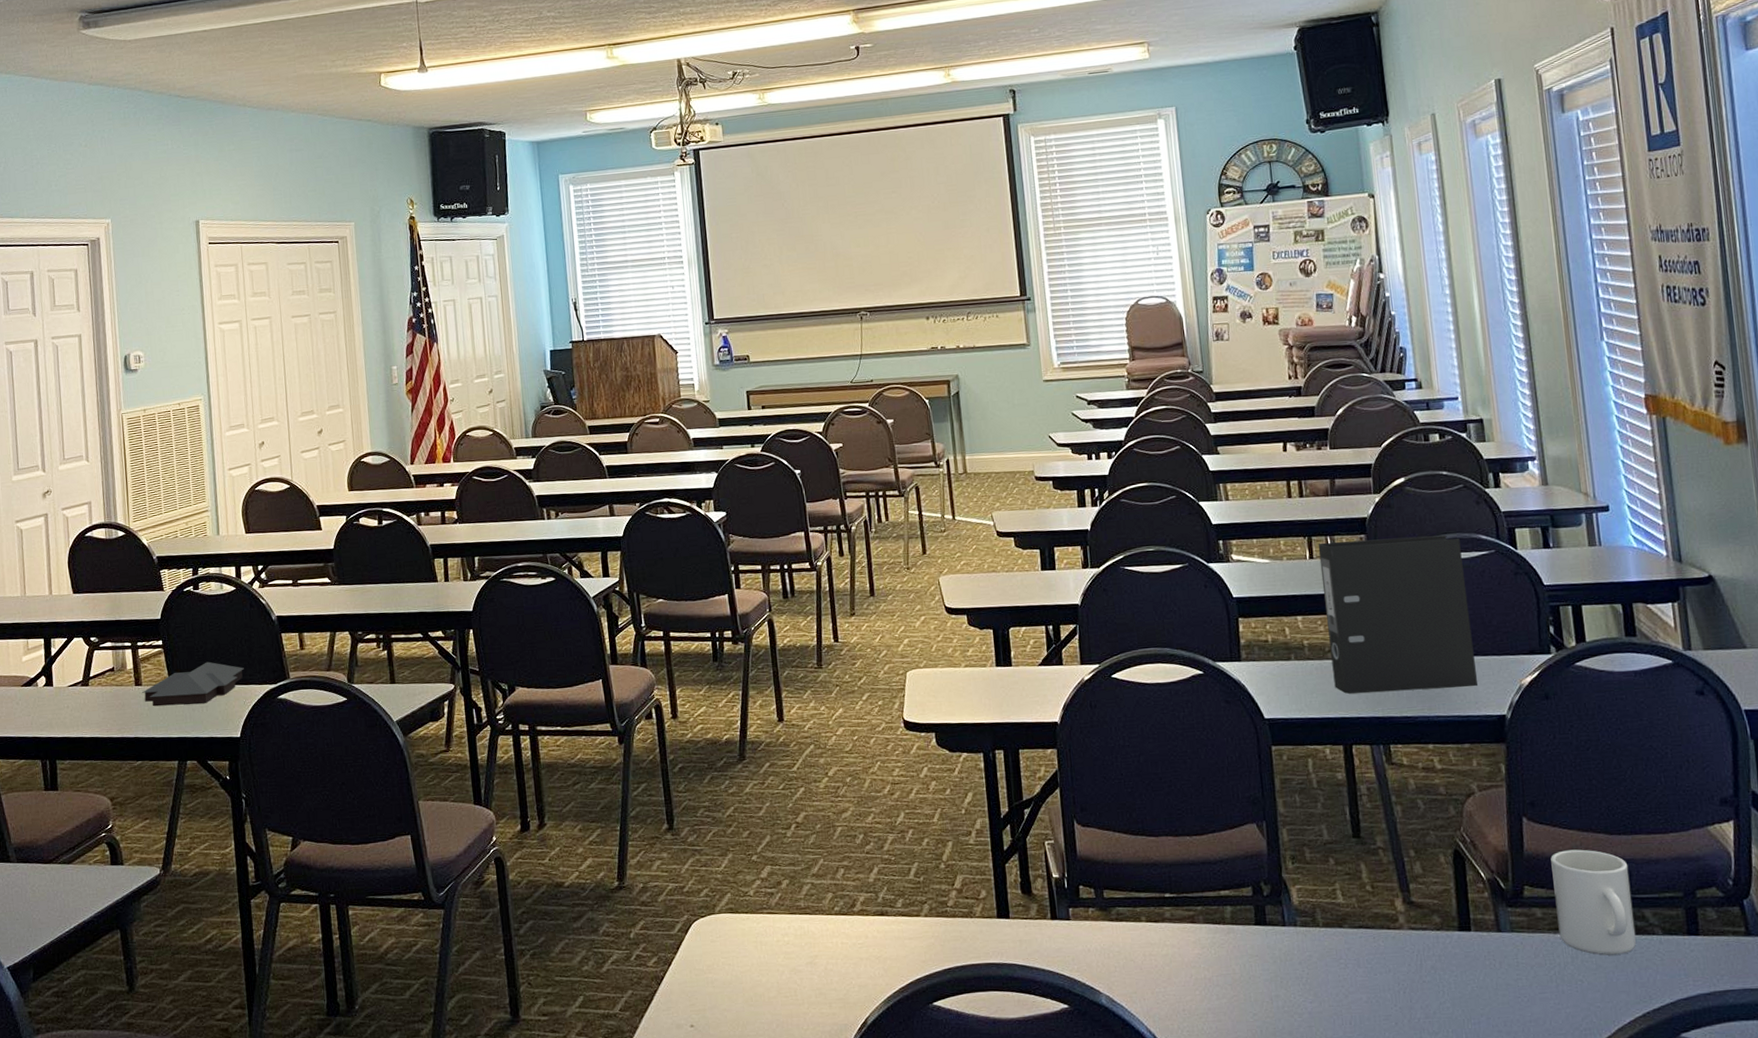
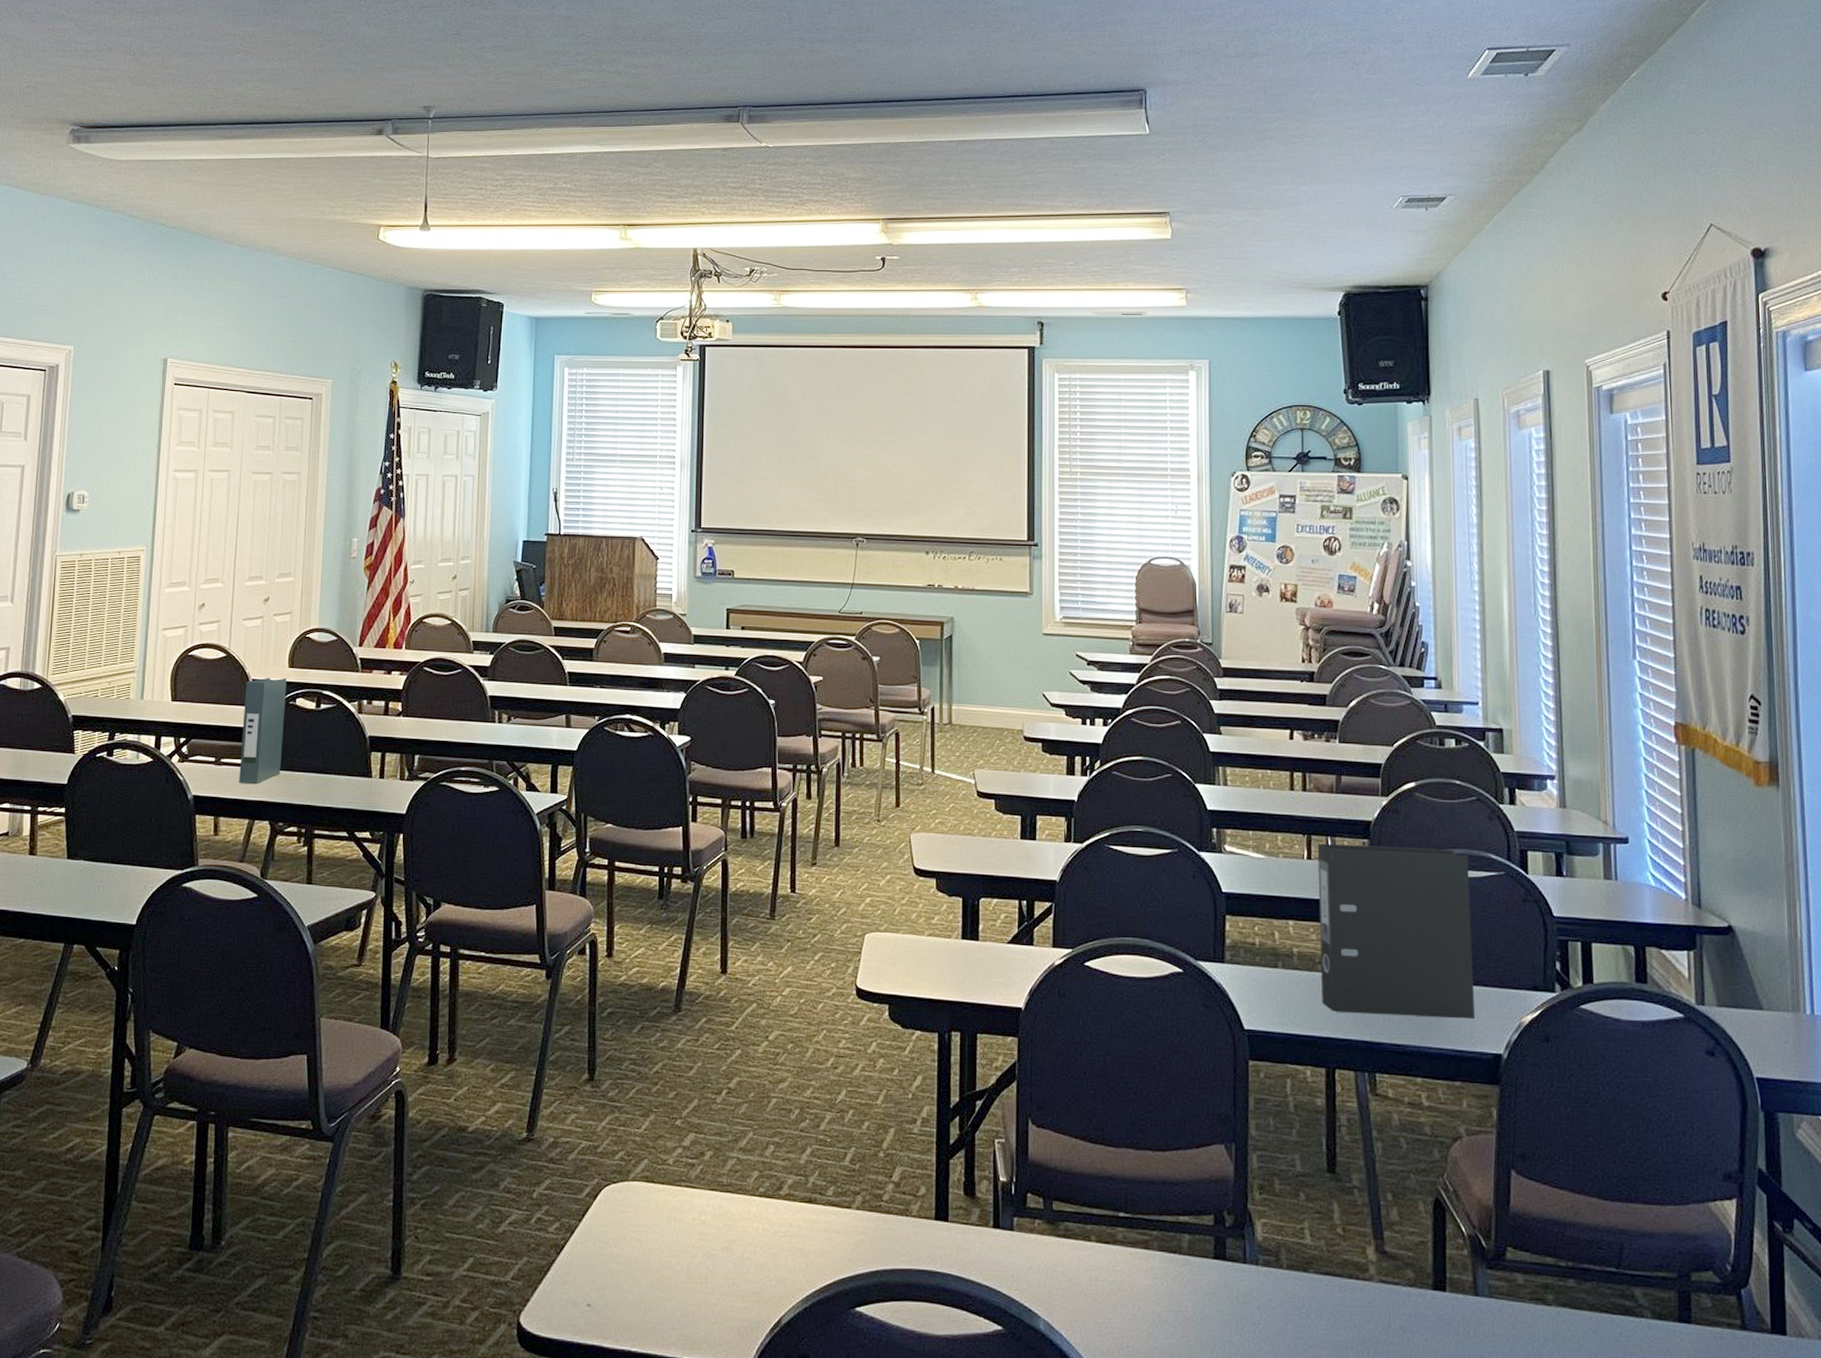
papers: present [142,661,244,707] -> none [35,837,150,882]
binder: none [311,500,354,600] -> present [239,677,287,785]
cup: present [1550,849,1637,956] -> none [1538,1212,1624,1336]

